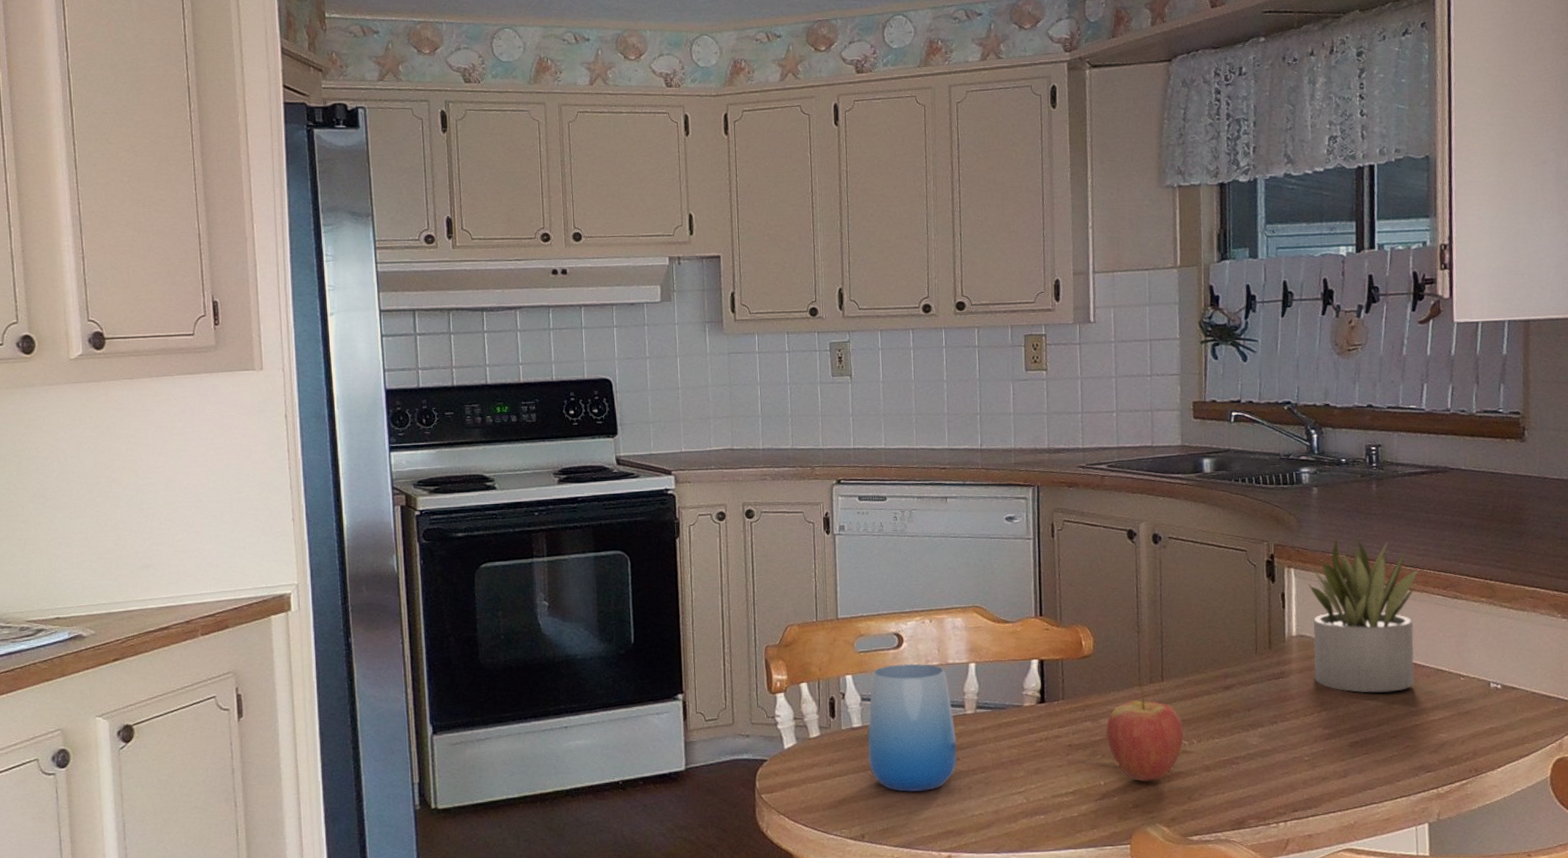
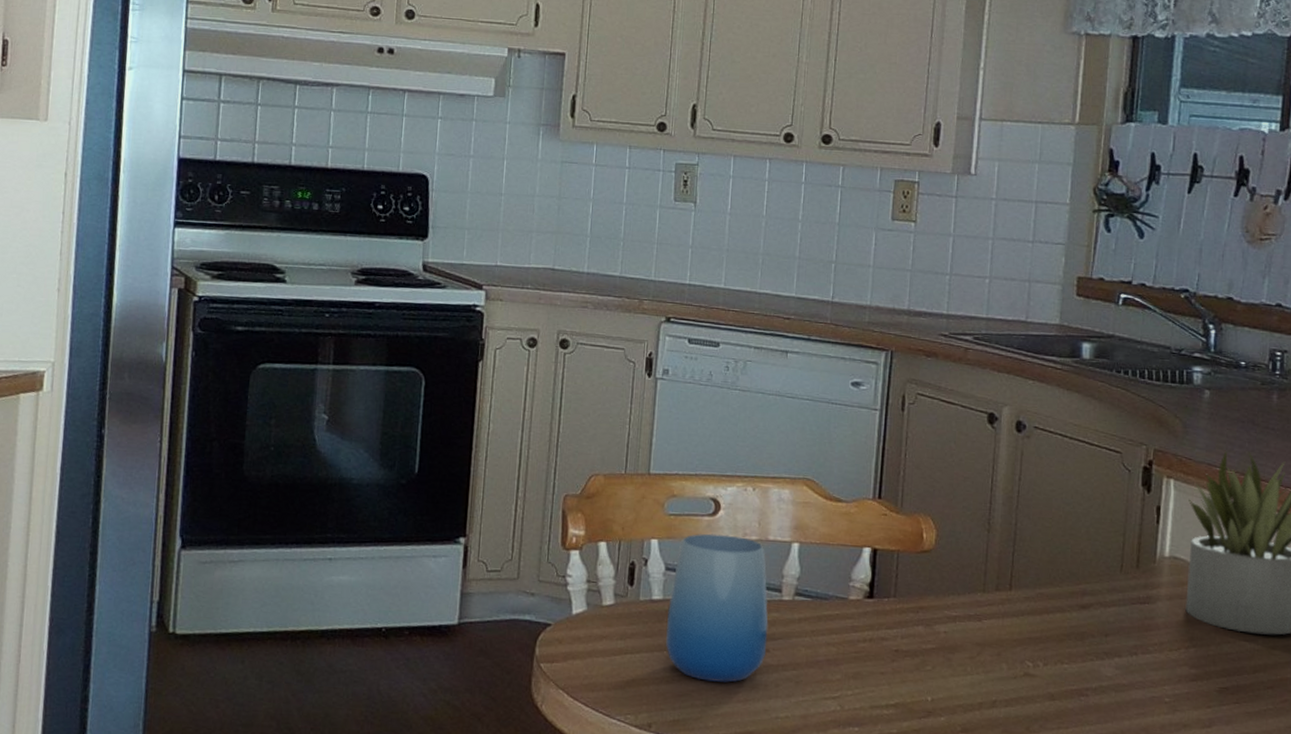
fruit: present [1106,684,1184,782] -> none [939,590,1029,705]

